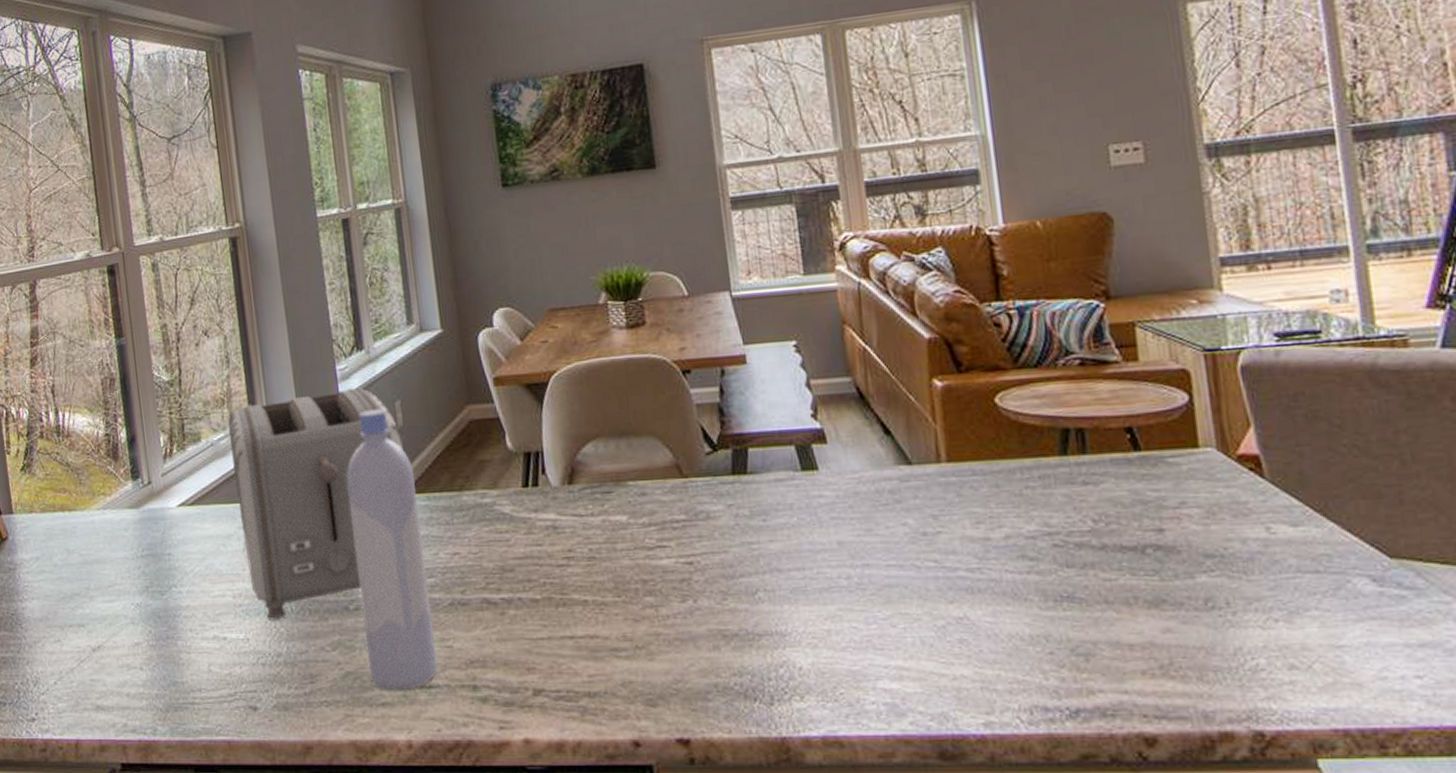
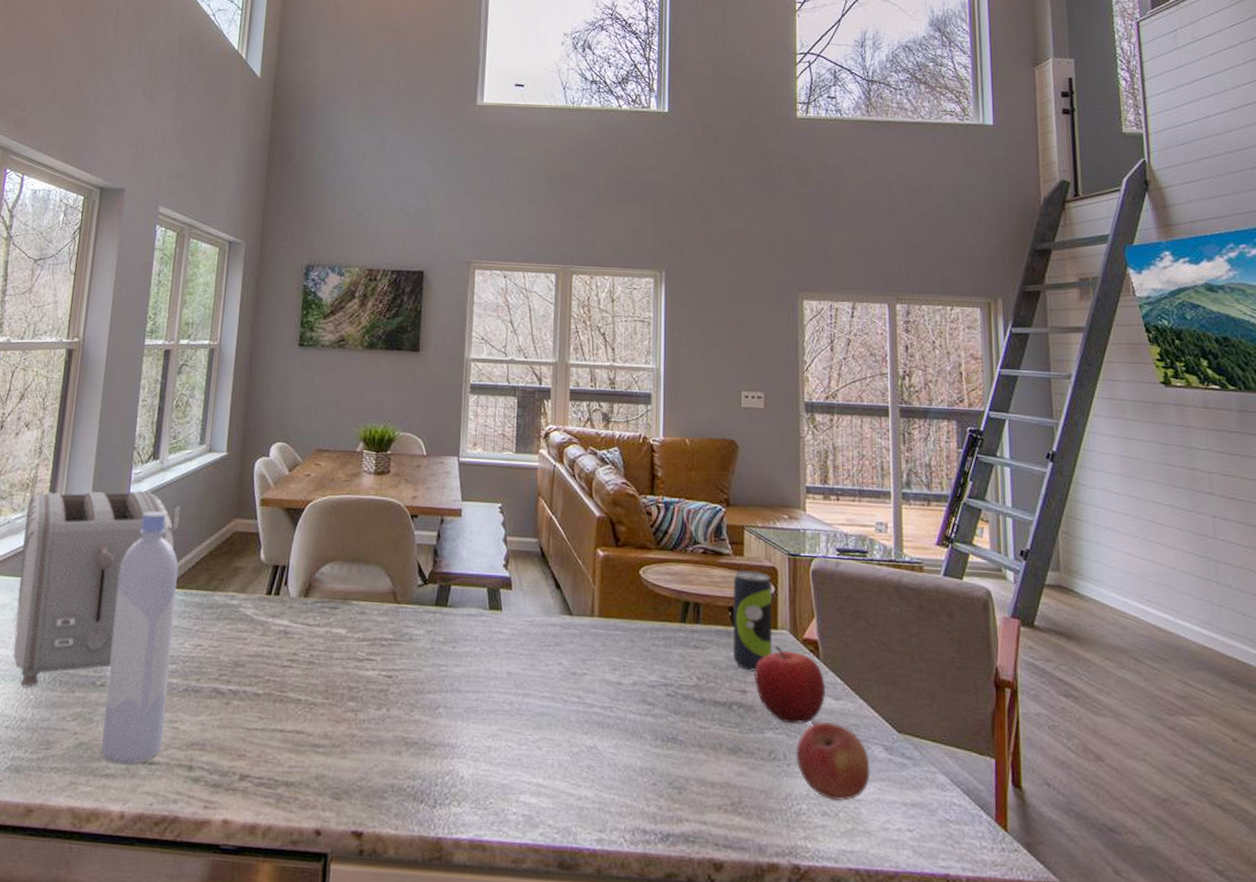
beverage can: none [1128,377,1194,504] -> present [734,570,773,671]
fruit: none [1171,468,1278,563] -> present [755,645,825,724]
apple: none [1242,554,1354,651] -> present [796,722,870,802]

